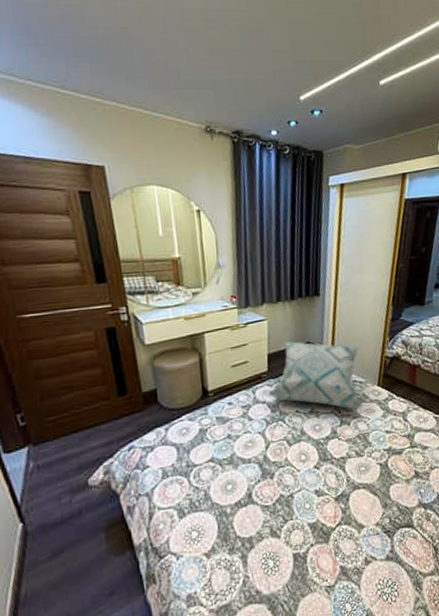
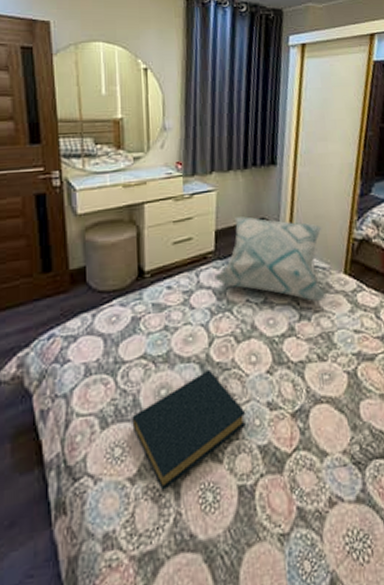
hardback book: none [204,467,298,561] -> present [132,369,246,490]

